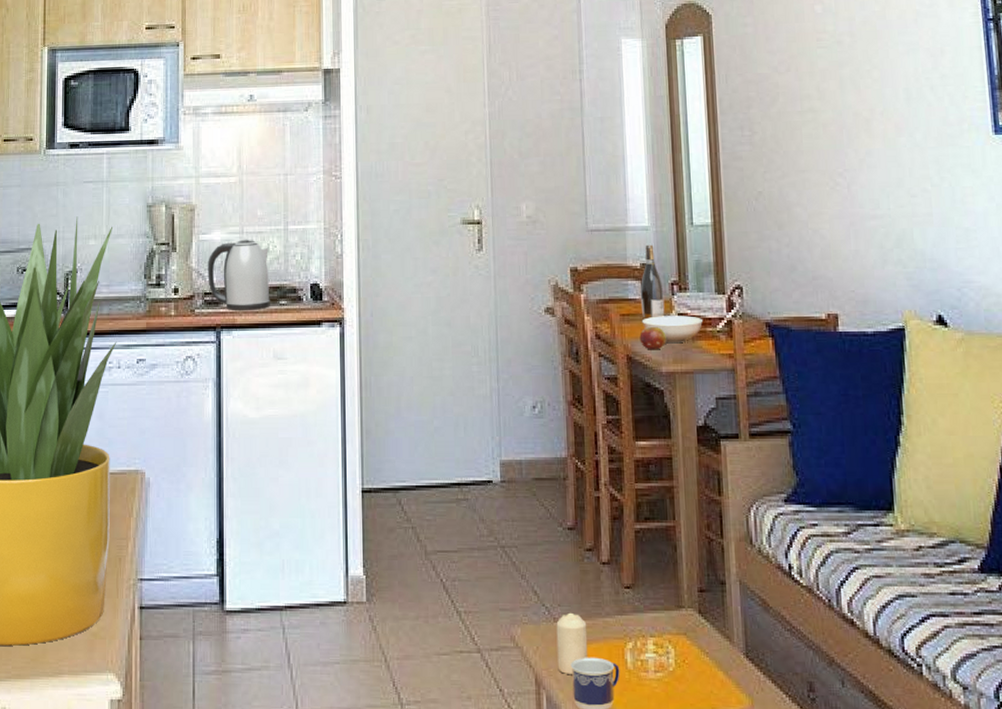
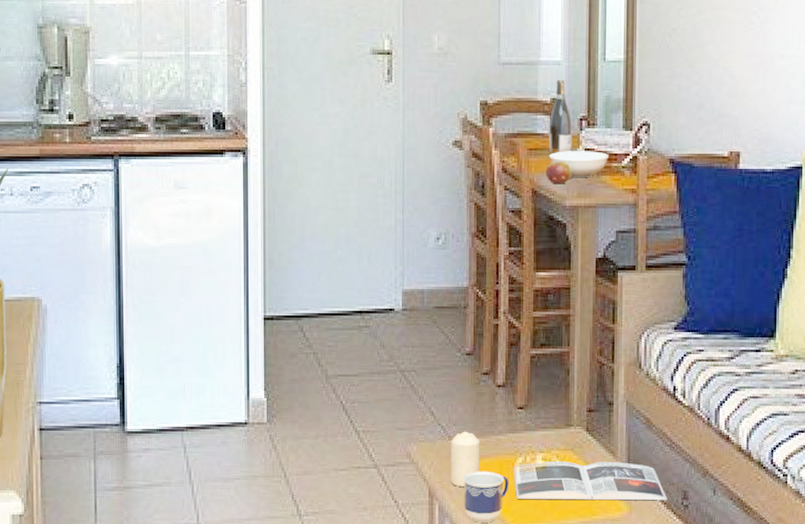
kettle: present [208,239,270,312] -> none [104,64,171,139]
magazine: none [622,647,792,693] -> present [512,462,668,501]

